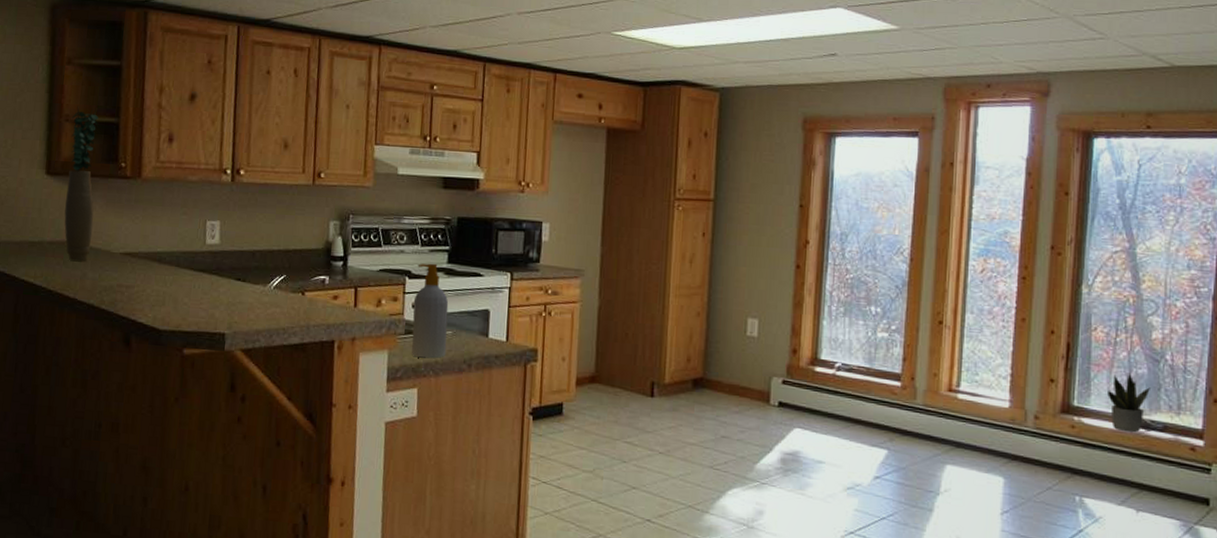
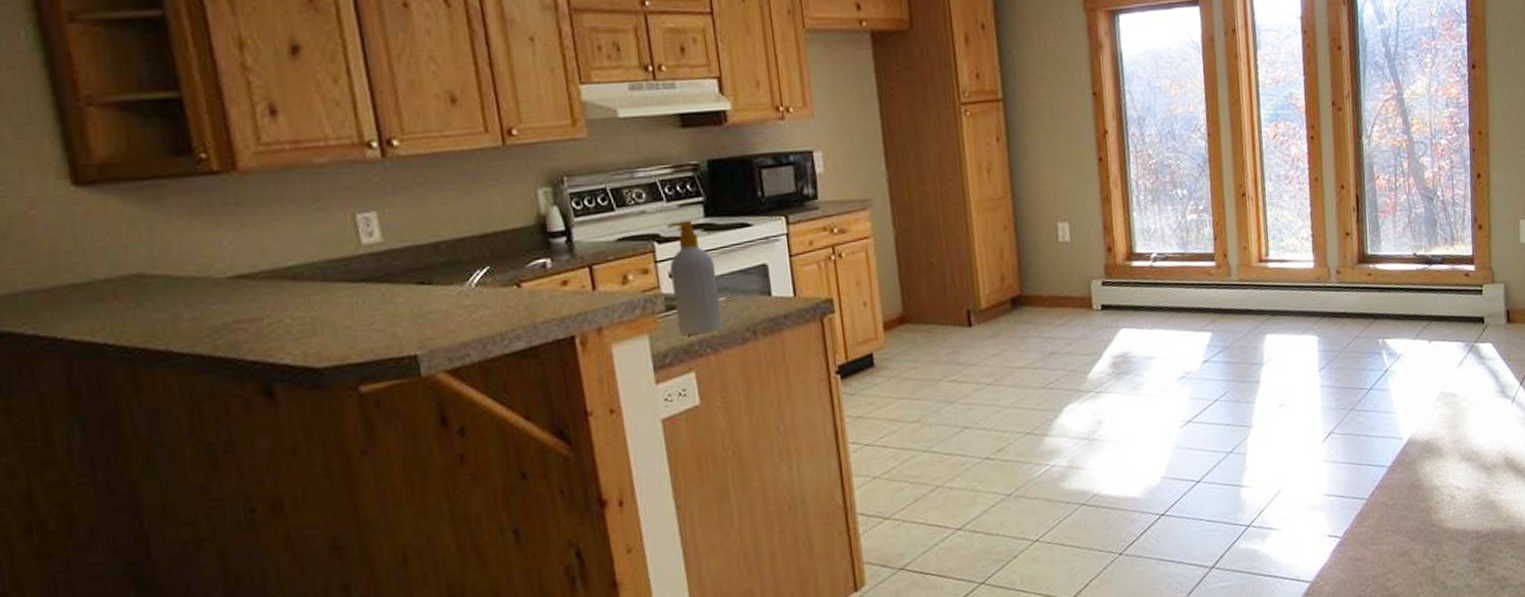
vase: present [64,106,99,262] -> none [96,80,177,302]
potted plant: present [1108,371,1152,433] -> none [1394,213,1429,271]

